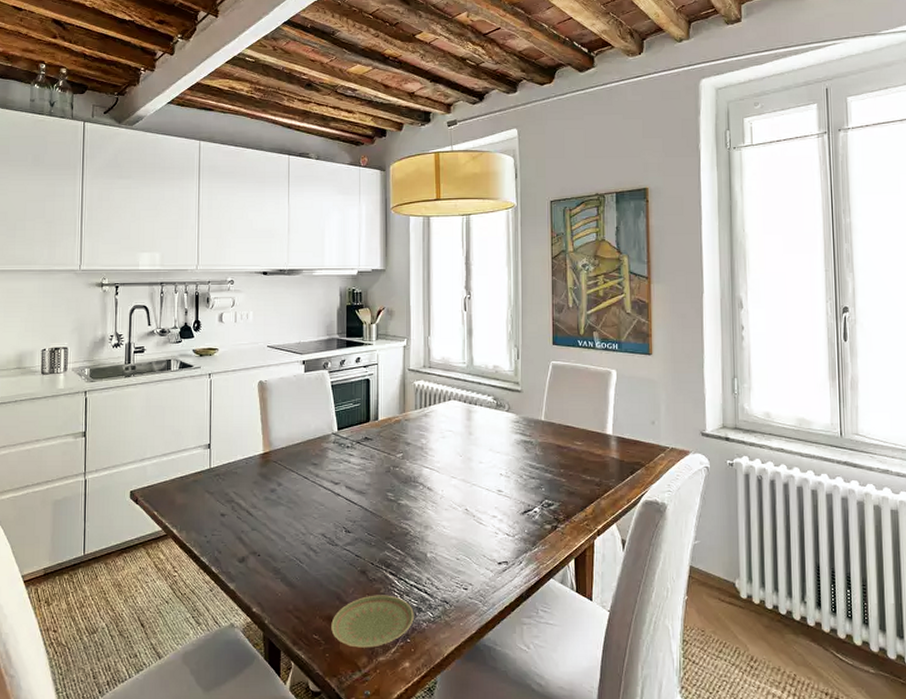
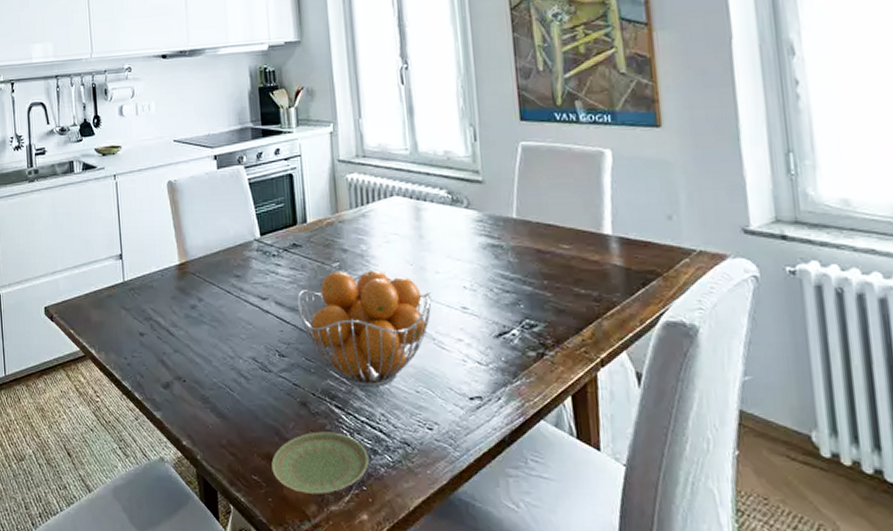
fruit basket: none [365,460,475,556] -> present [297,270,432,387]

